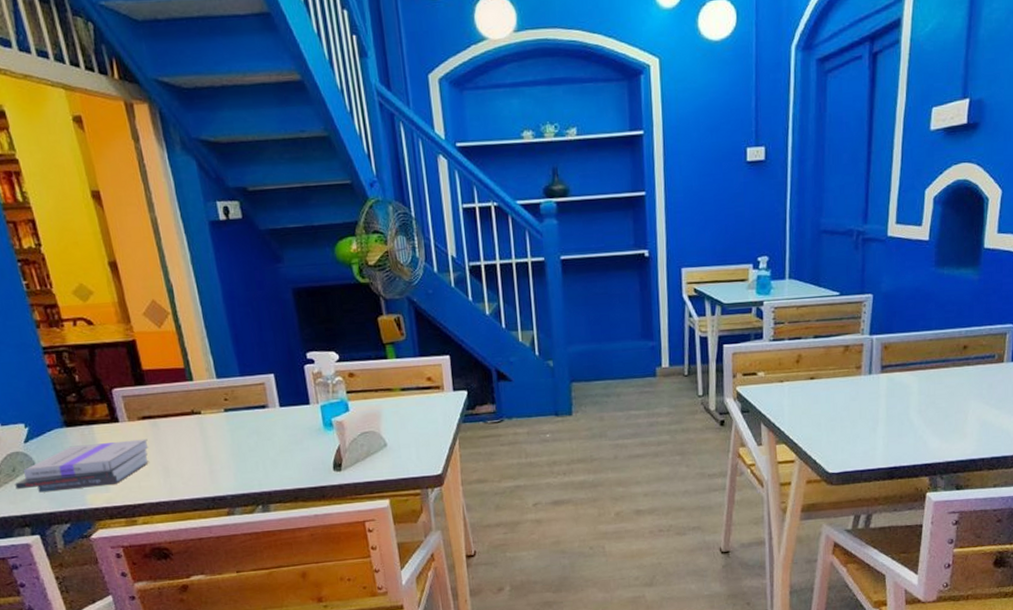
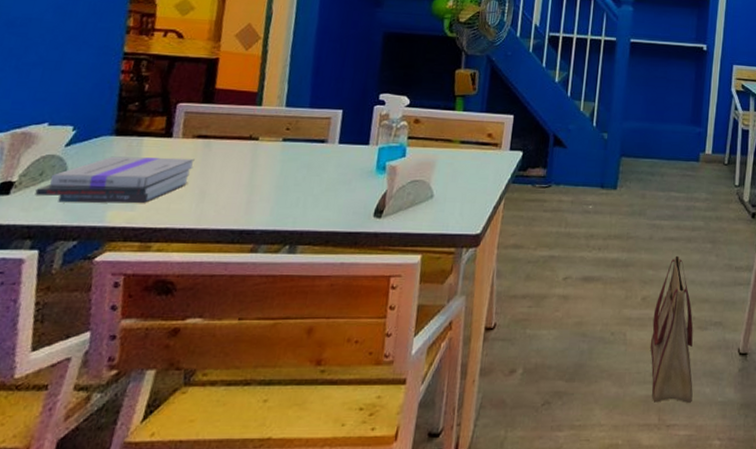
shopping bag: none [629,471,679,602] -> present [650,255,694,403]

